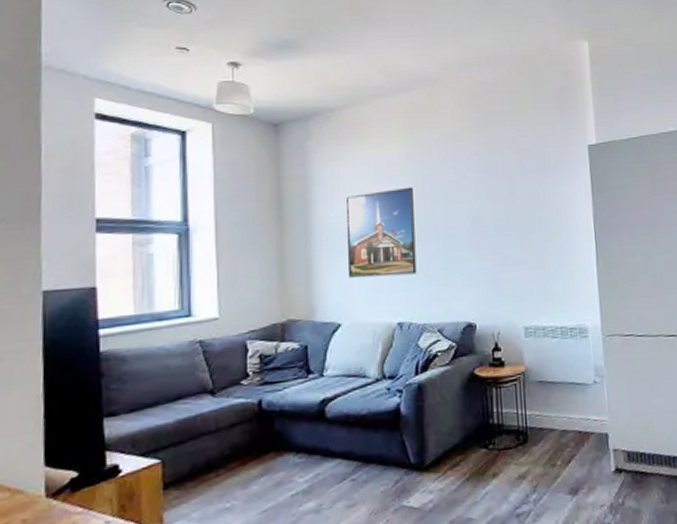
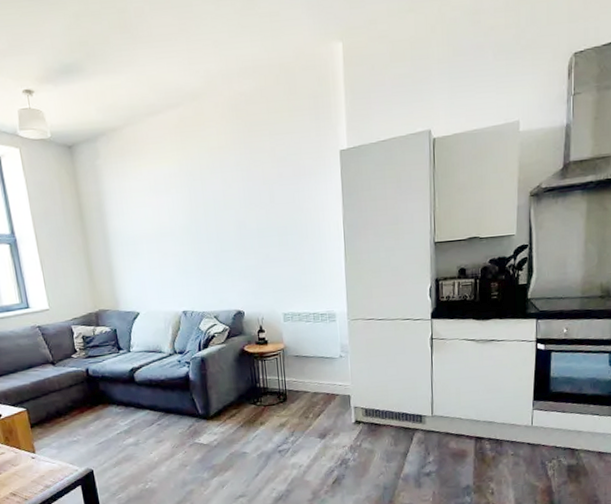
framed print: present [345,187,417,279] -> none [132,197,195,277]

